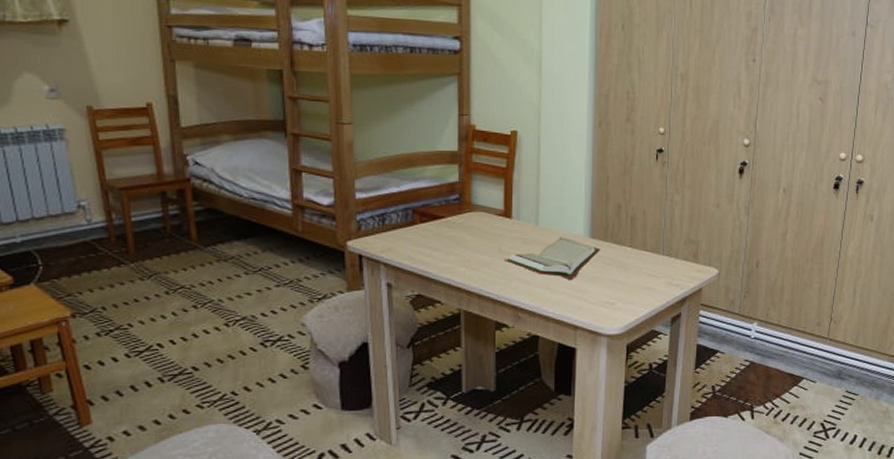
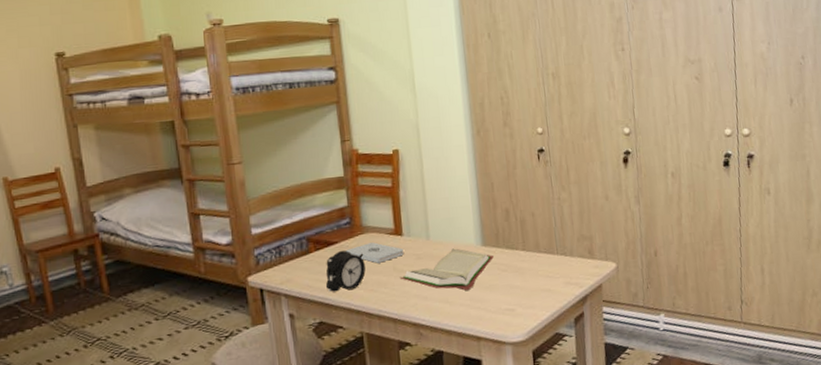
alarm clock: none [427,225,470,266] -> present [325,250,366,293]
notepad: none [451,222,511,243] -> present [345,242,404,263]

